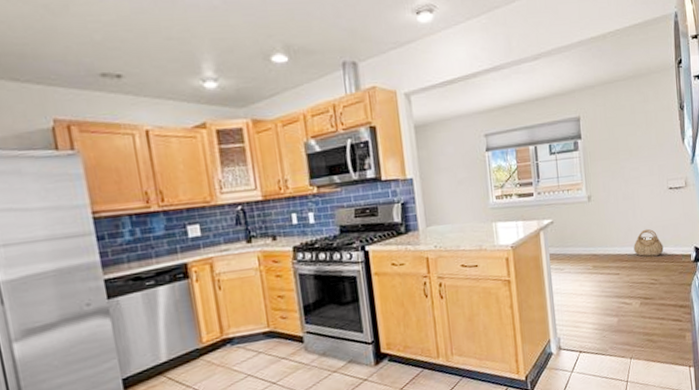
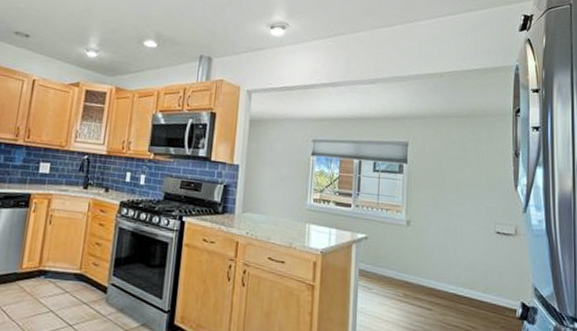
basket: present [633,229,664,257] -> none [451,269,485,302]

